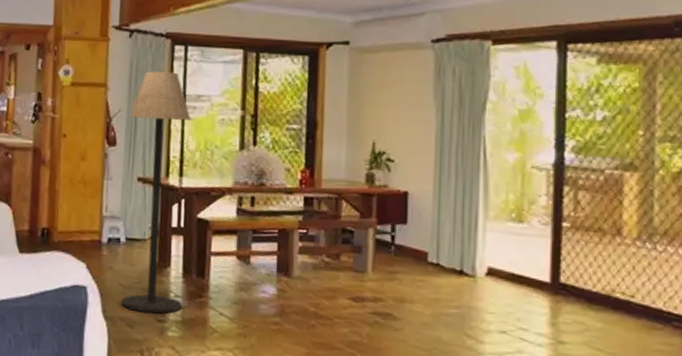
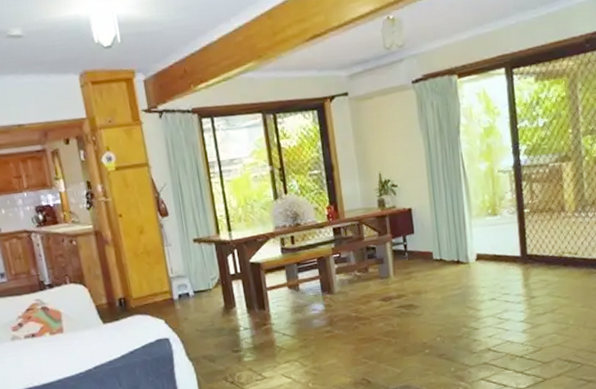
floor lamp: present [121,71,191,314] -> none [174,142,252,349]

